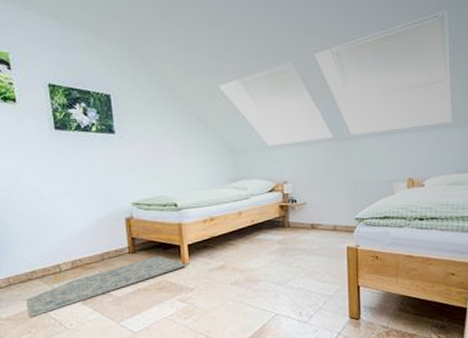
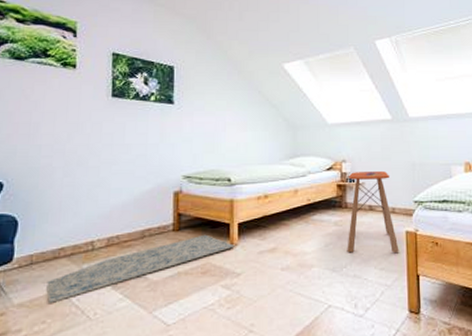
side table: none [290,191,341,268] -> present [347,171,399,253]

